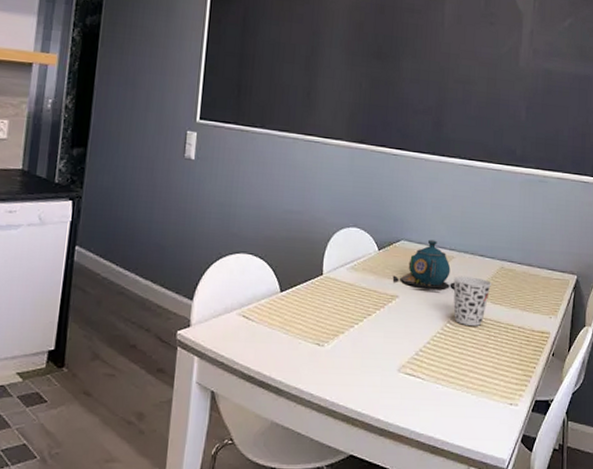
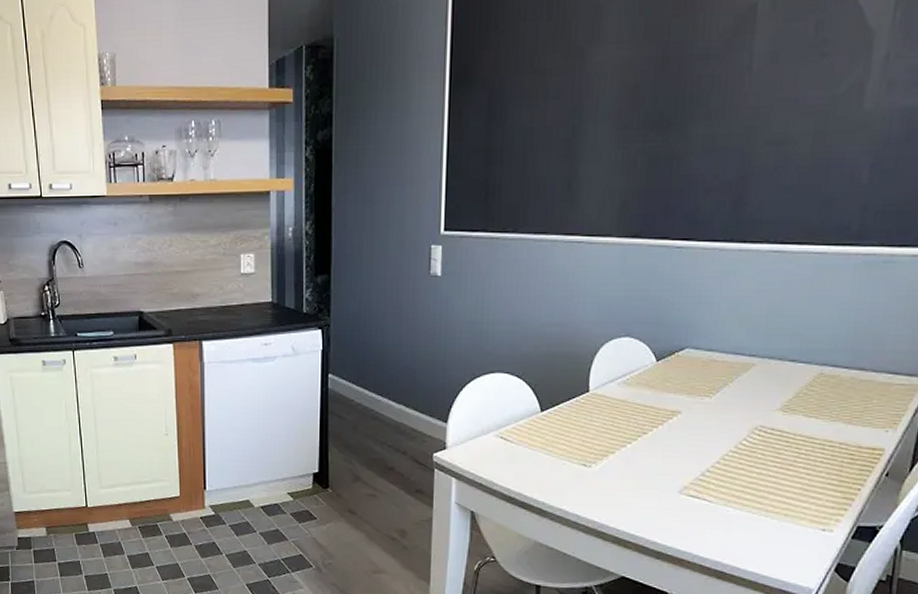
teapot: present [392,239,456,290] -> none [674,345,756,404]
cup: present [453,276,491,326] -> none [752,386,805,443]

